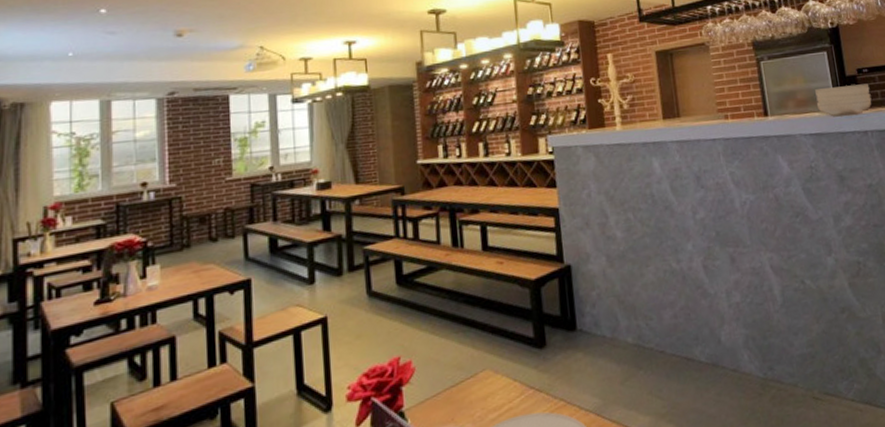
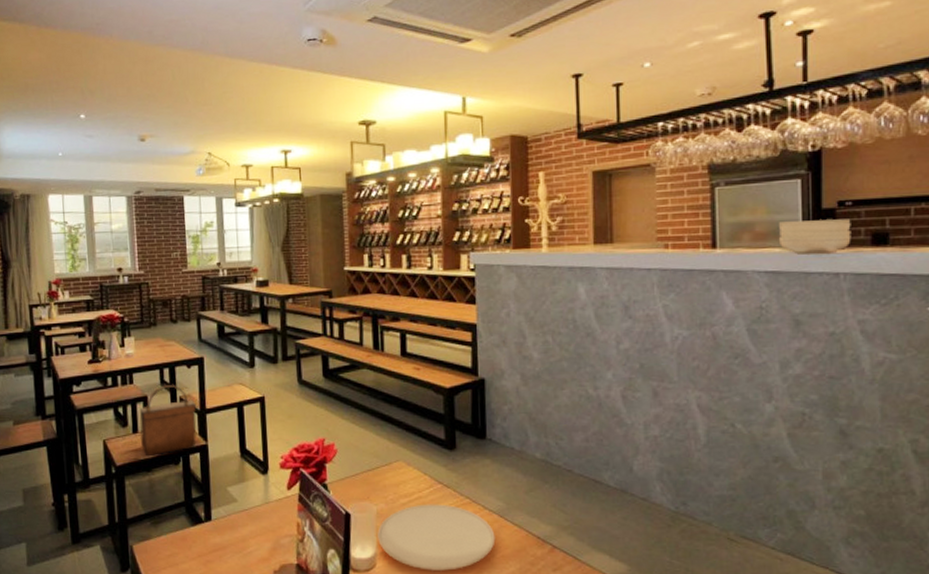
handbag: none [163,316,241,415] -> present [139,384,197,457]

